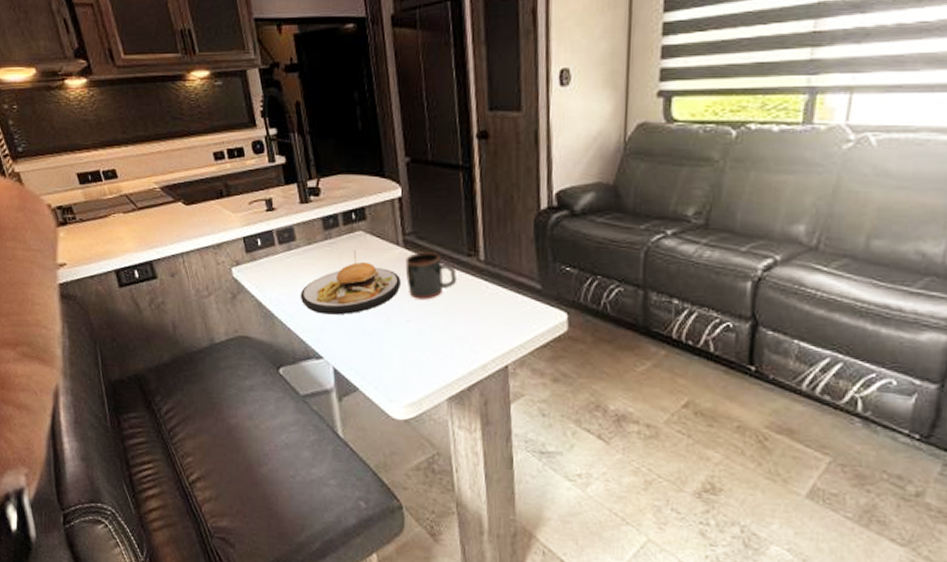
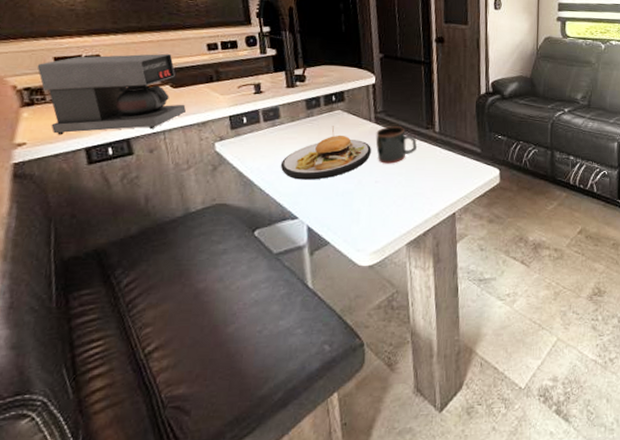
coffee maker: none [64,165,200,256] -> present [37,53,186,135]

